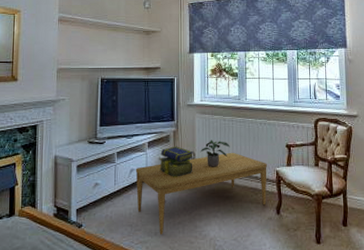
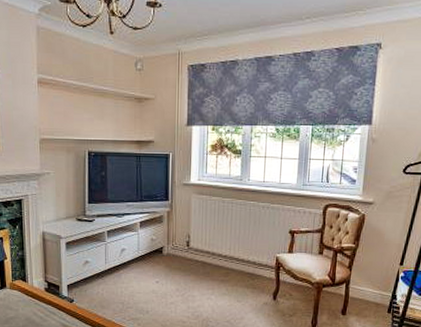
coffee table: present [135,152,267,234] -> none [127,236,267,313]
stack of books: present [159,146,193,178] -> none [152,227,188,260]
potted plant: present [200,140,230,167] -> none [195,222,228,251]

